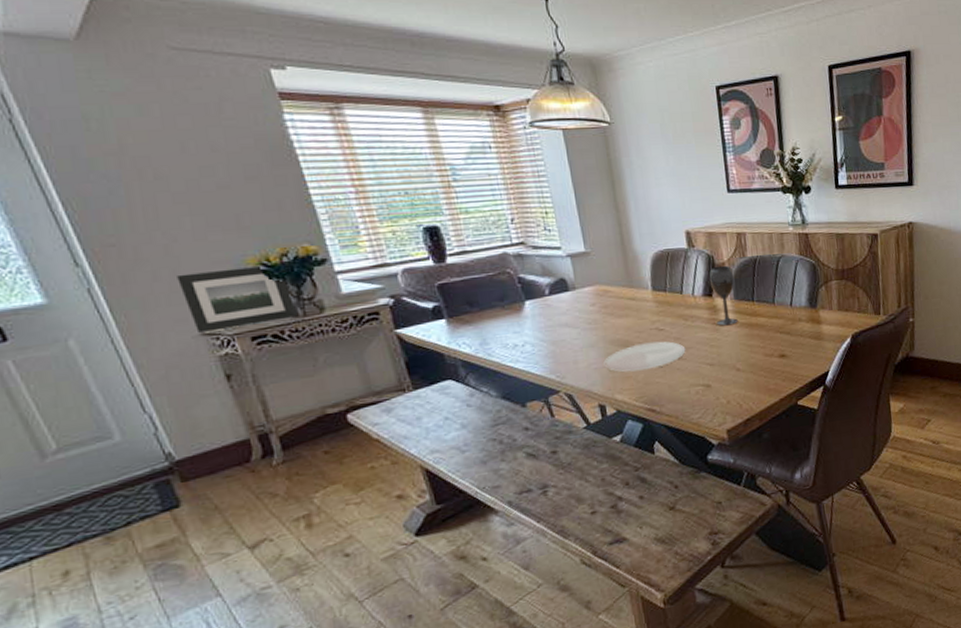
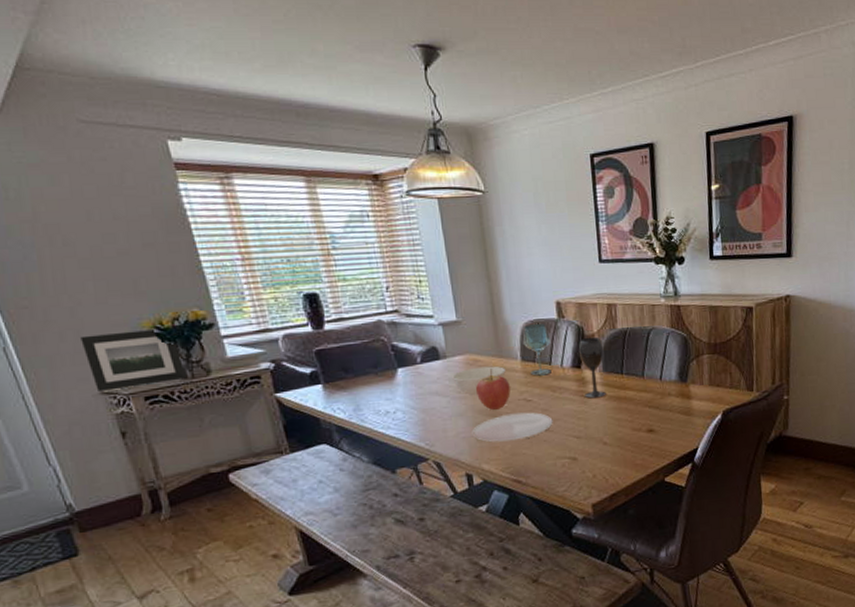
bowl: none [582,296,637,327] -> present [452,366,506,396]
fruit: none [606,299,642,341] -> present [475,369,511,411]
wine glass: none [653,253,683,306] -> present [522,324,552,376]

